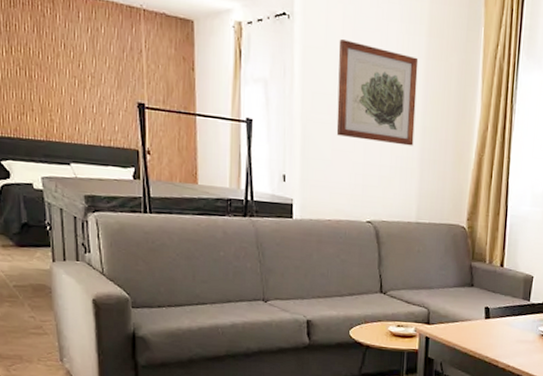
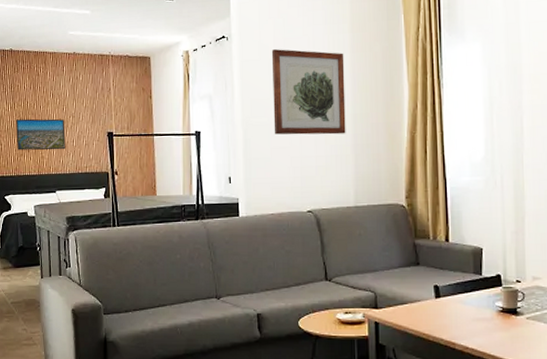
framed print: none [13,68,84,116] -> present [15,118,66,151]

